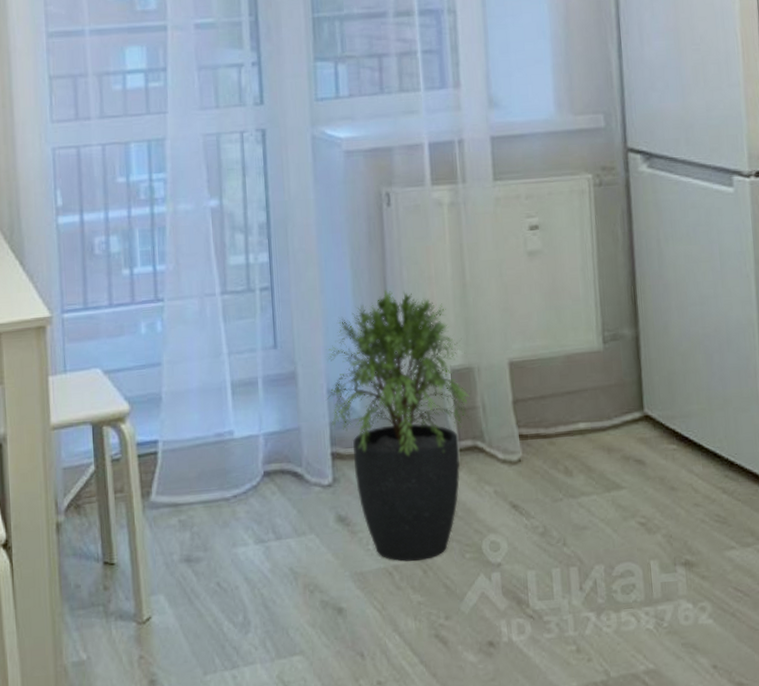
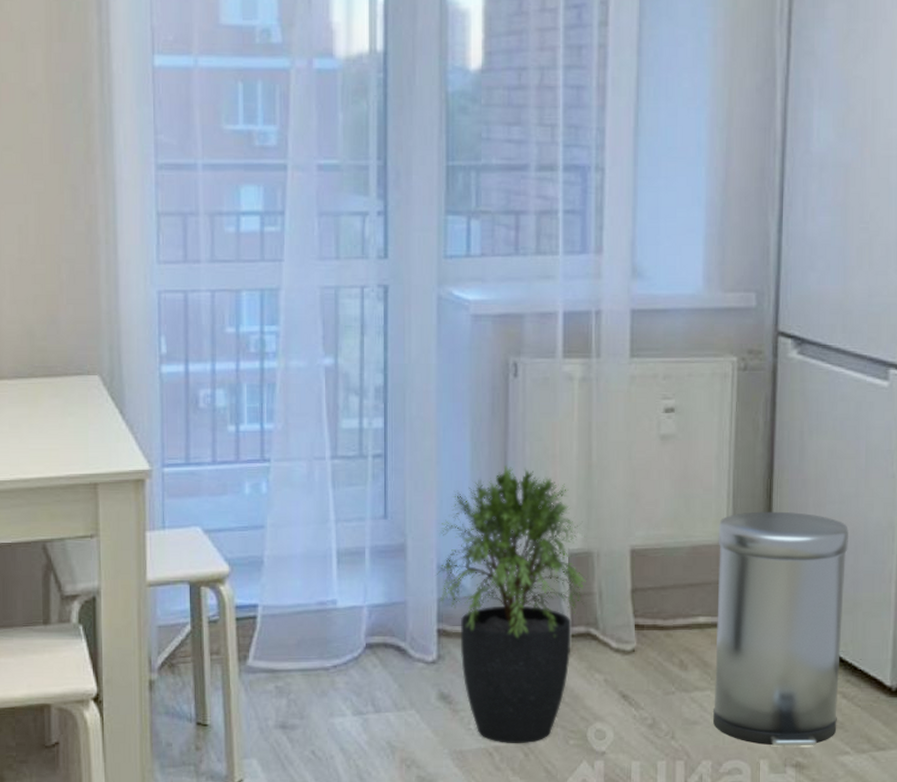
pedal bin: none [589,316,721,545] -> present [712,511,848,746]

